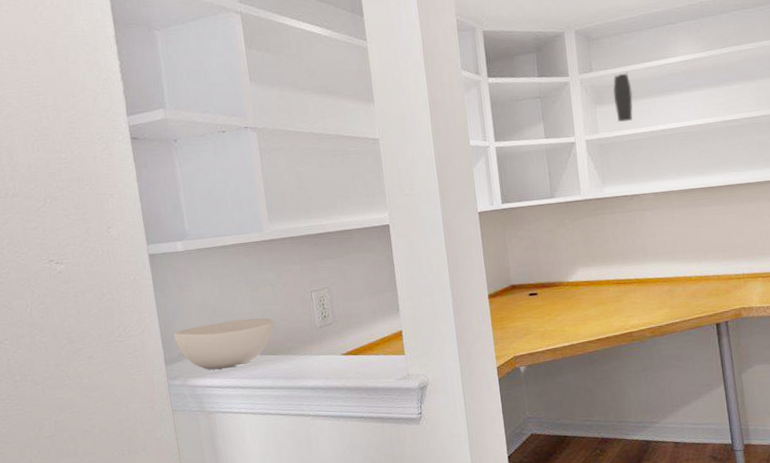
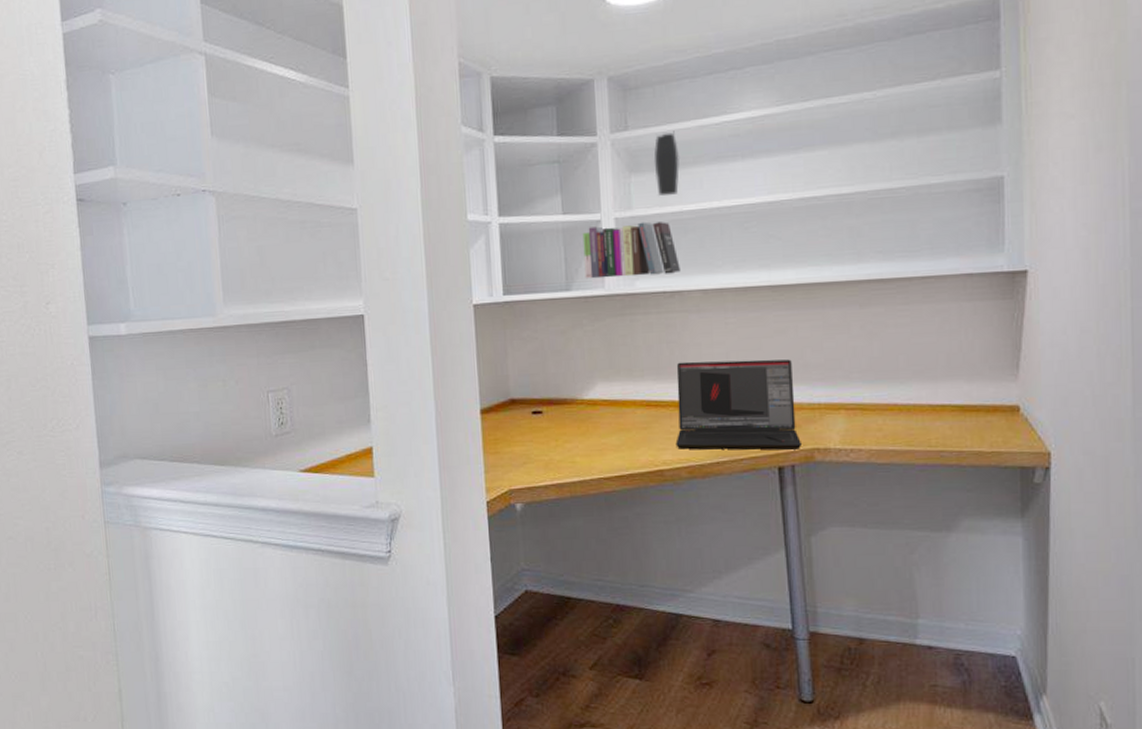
bowl: present [173,318,275,370] -> none [110,419,224,478]
books: none [561,142,638,188] -> present [582,222,682,279]
laptop: none [638,242,732,315] -> present [675,359,801,450]

